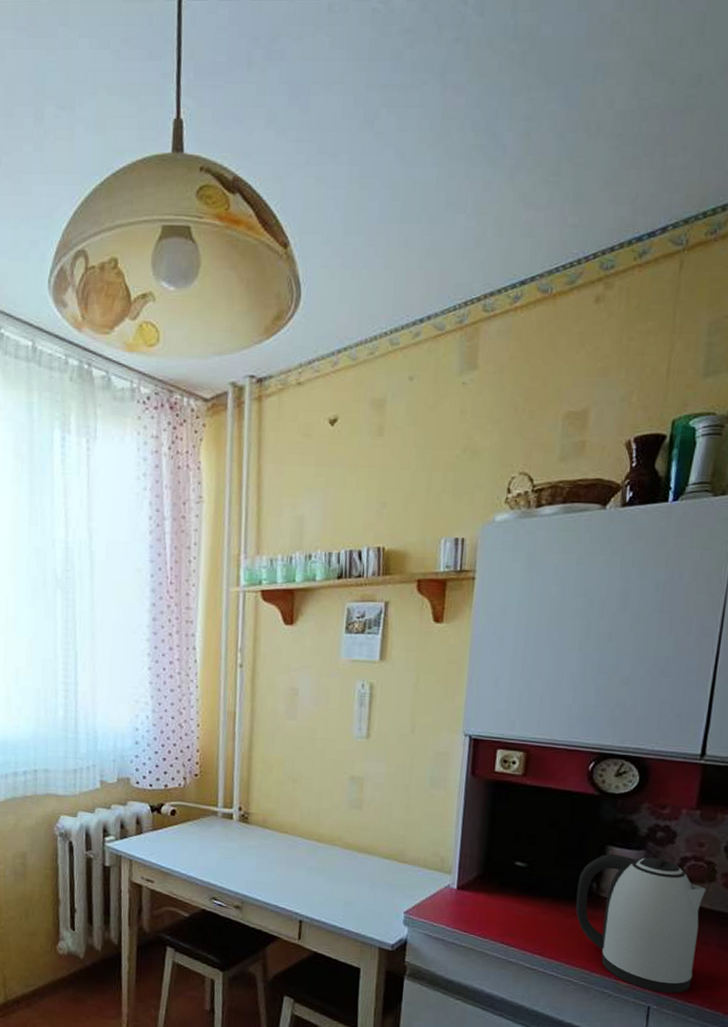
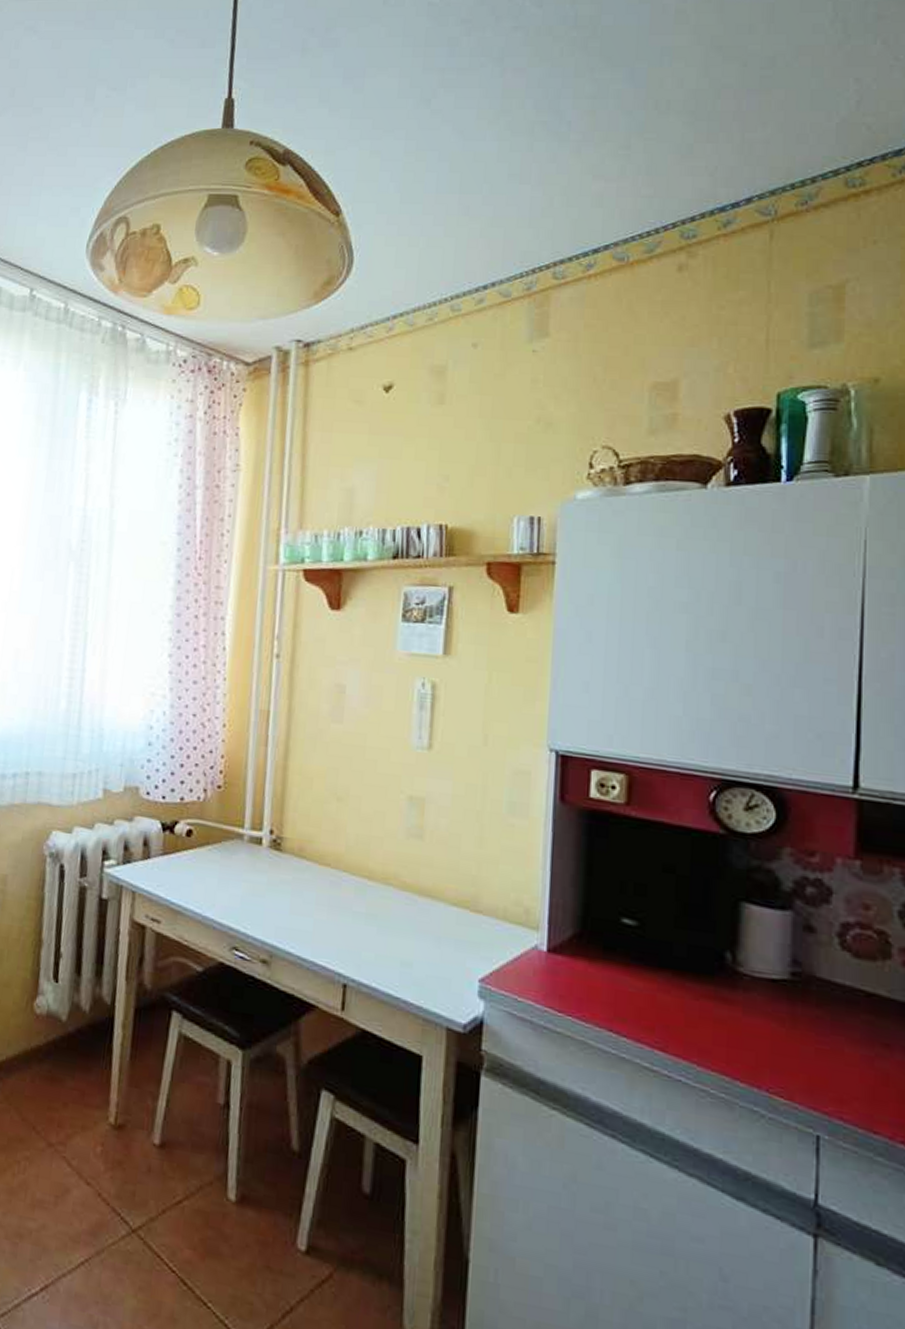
kettle: present [575,853,706,994] -> none [705,912,880,1119]

